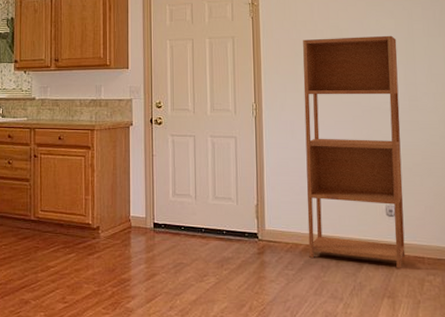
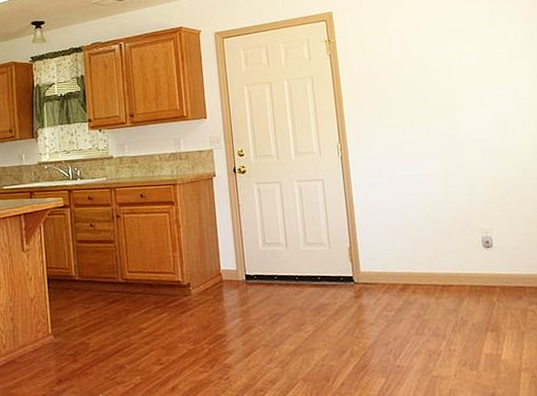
bookcase: present [303,35,406,269] -> none [384,62,506,301]

